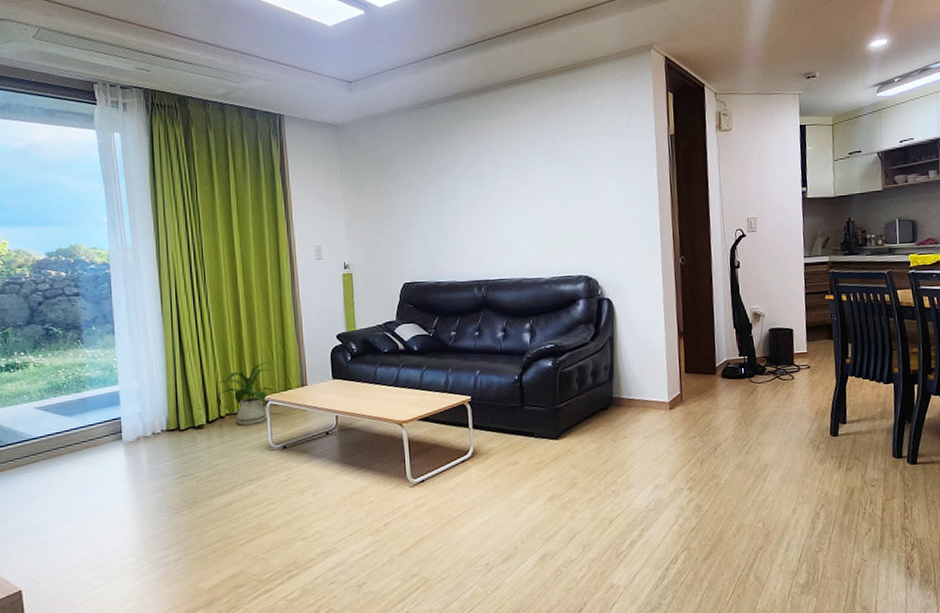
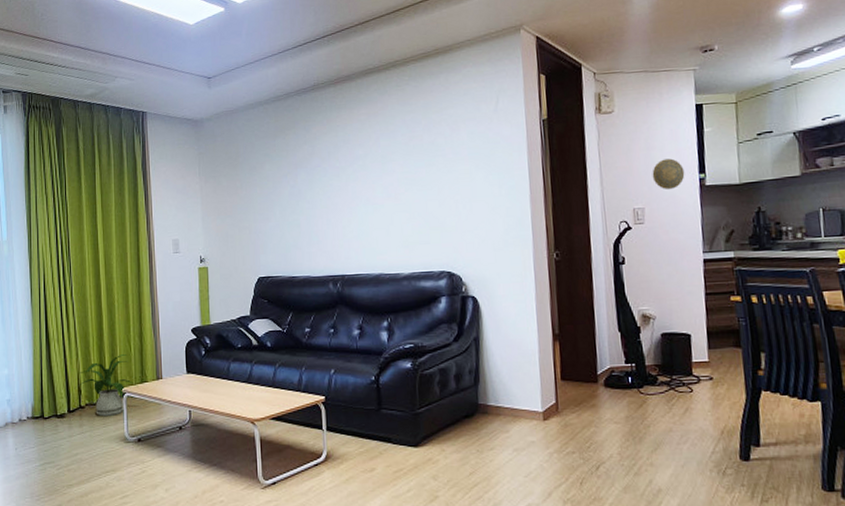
decorative plate: none [763,173,790,202] -> present [652,158,685,190]

